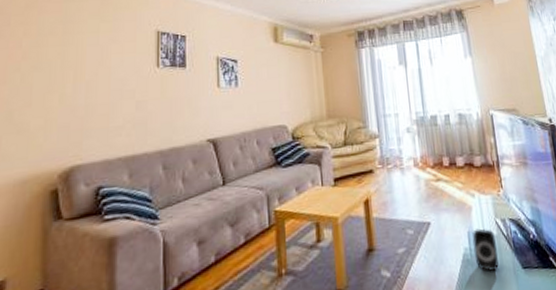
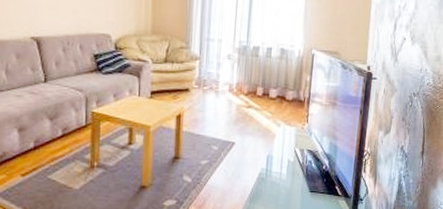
speaker: present [472,228,499,272] -> none [269,154,291,191]

